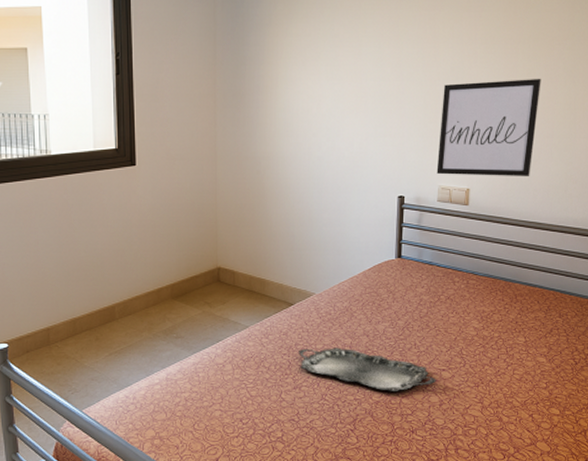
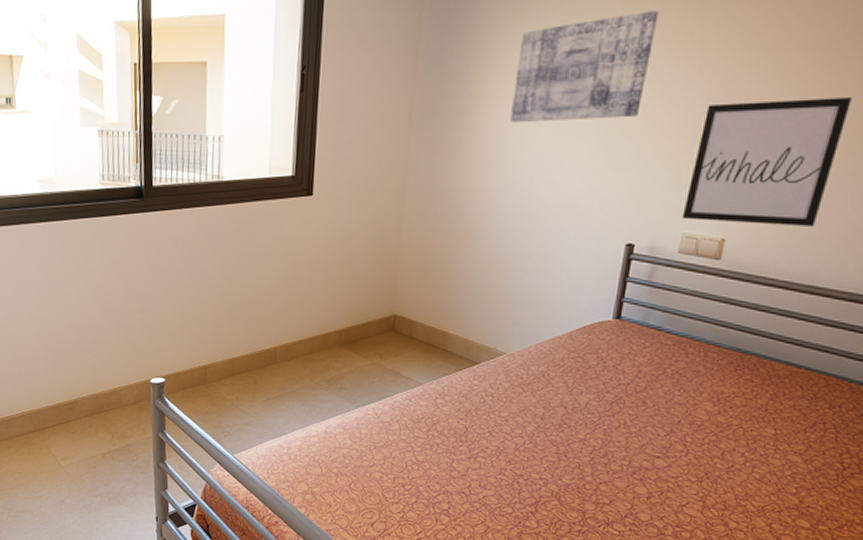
wall art: none [297,11,400,100] -> present [510,10,659,123]
serving tray: present [299,347,436,393] -> none [478,415,647,477]

